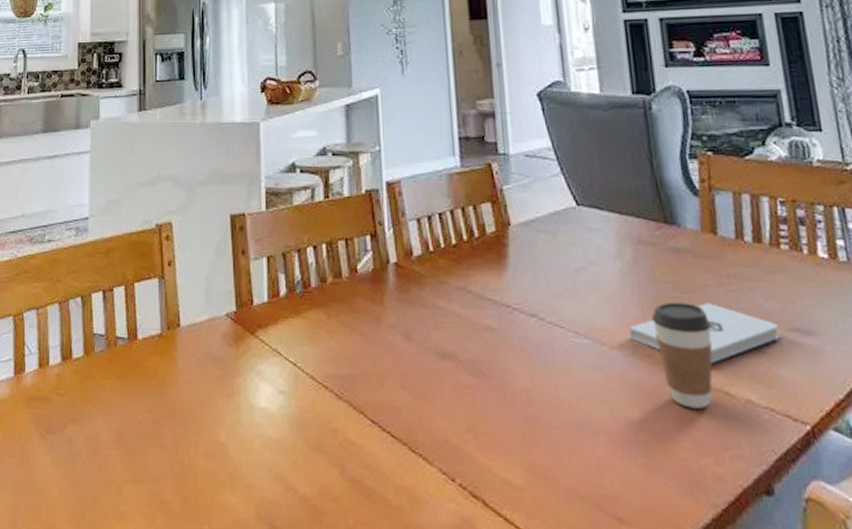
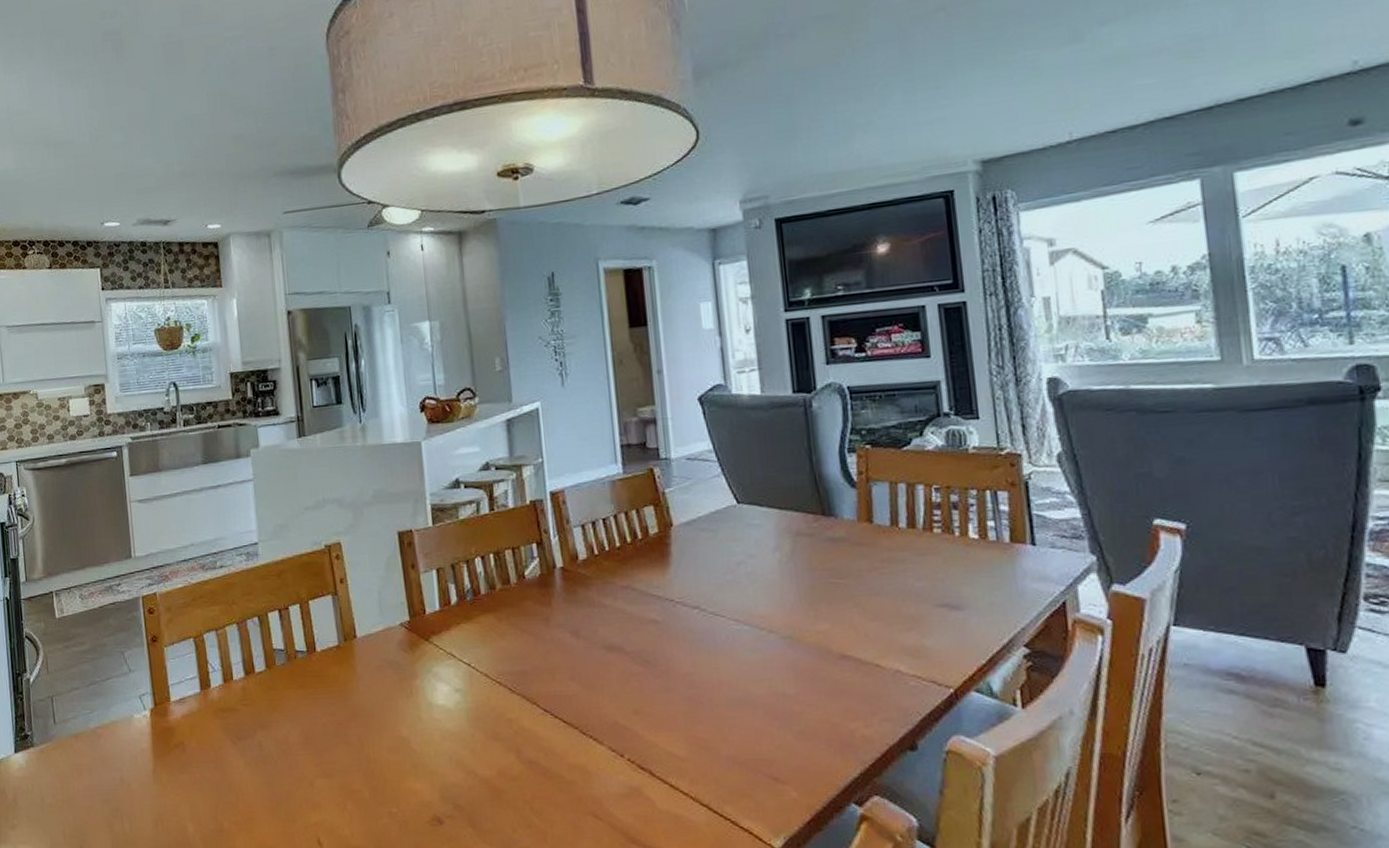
notepad: present [628,303,780,363] -> none [786,586,929,639]
coffee cup: present [651,302,713,409] -> none [807,587,865,681]

